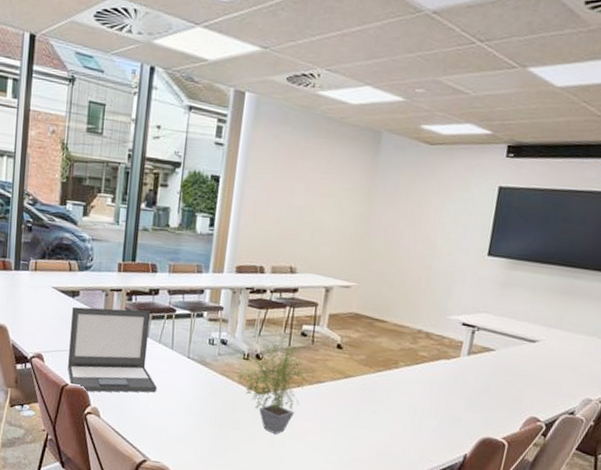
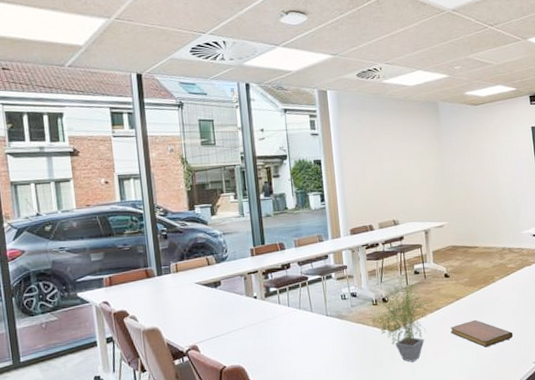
laptop: present [67,306,158,393] -> none [216,283,306,369]
notebook: none [328,405,405,441] -> present [450,319,514,348]

